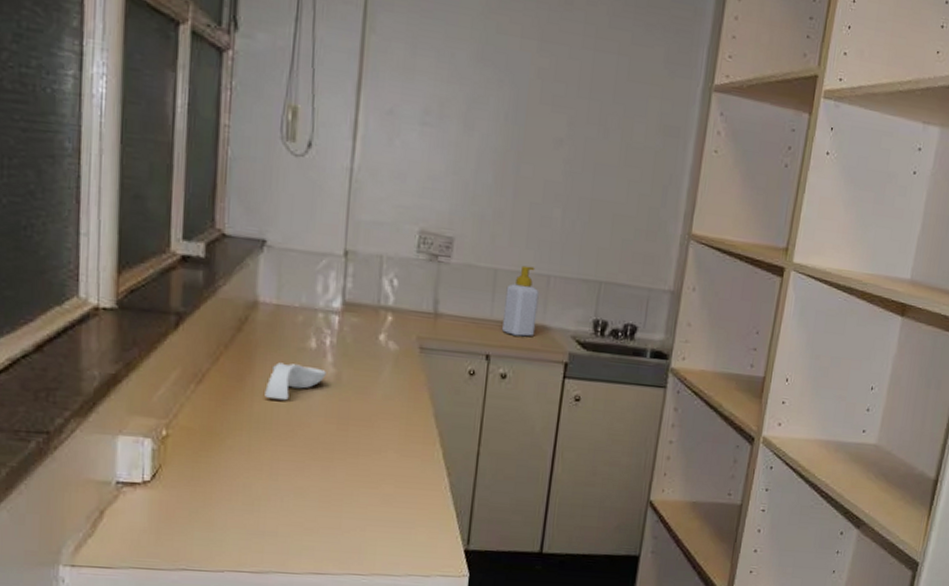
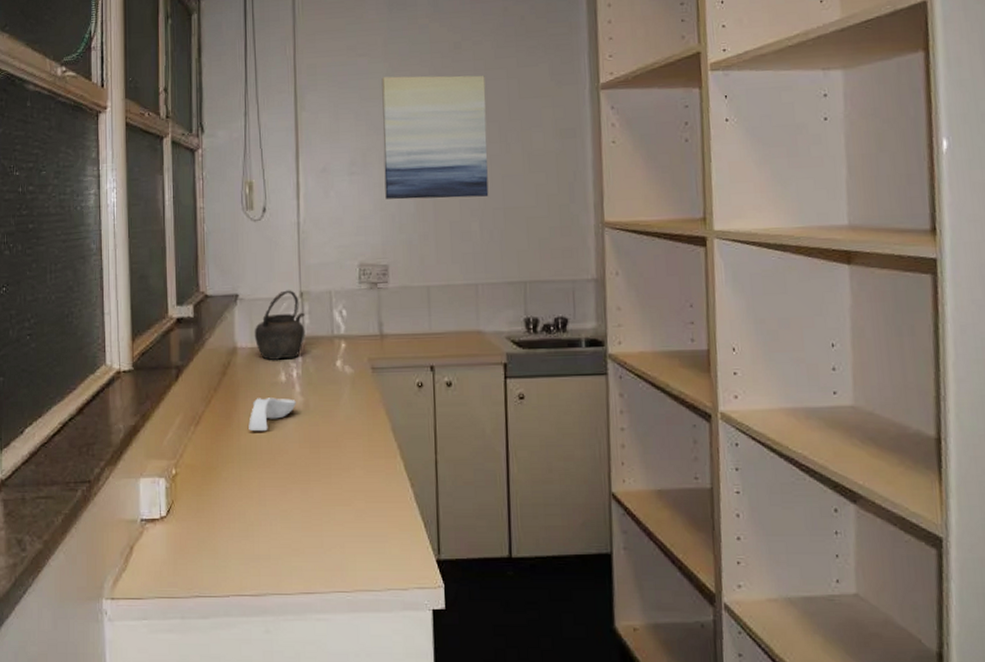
kettle: none [281,245,348,325] -> present [254,290,305,360]
wall art: none [460,16,594,182] -> present [381,75,489,200]
soap bottle: present [502,265,539,337] -> none [440,278,472,345]

